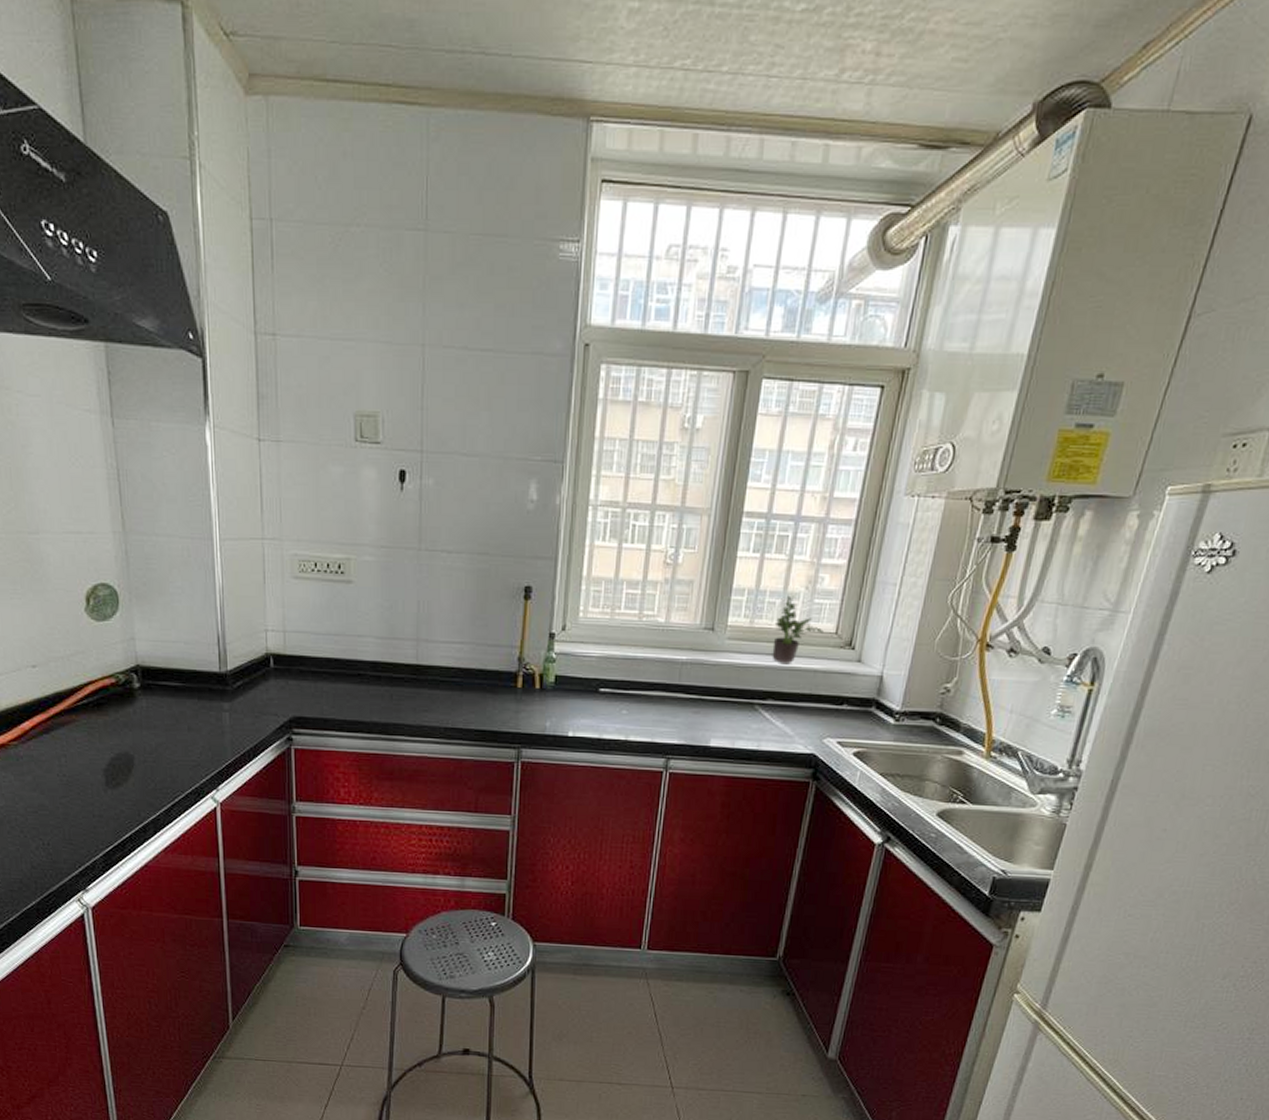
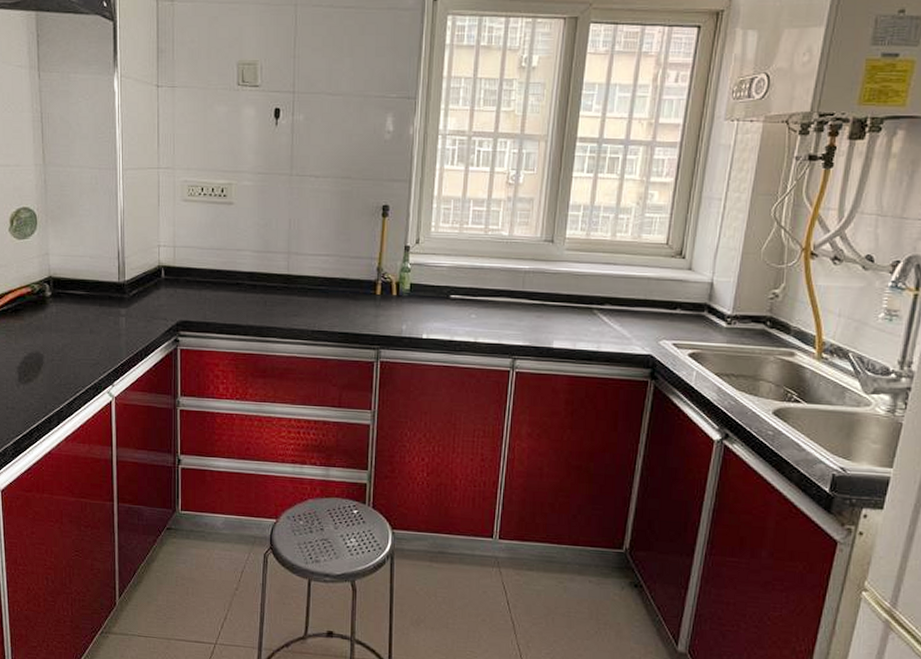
potted plant: present [772,595,823,665] -> none [608,210,655,273]

